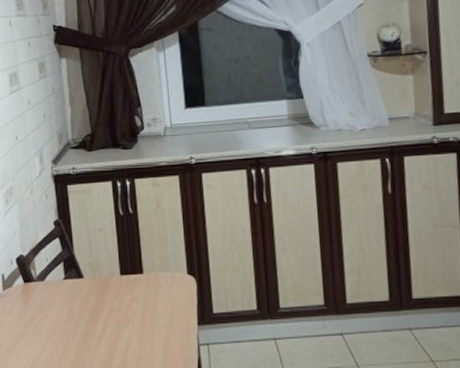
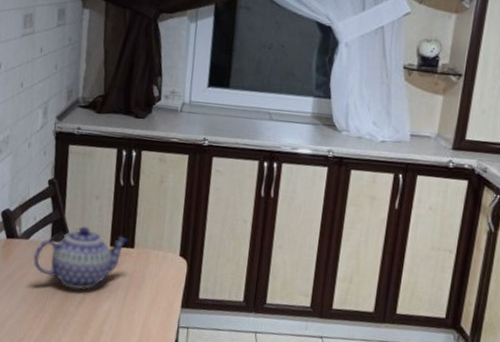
teapot: none [51,260,136,322] -> present [33,226,128,290]

